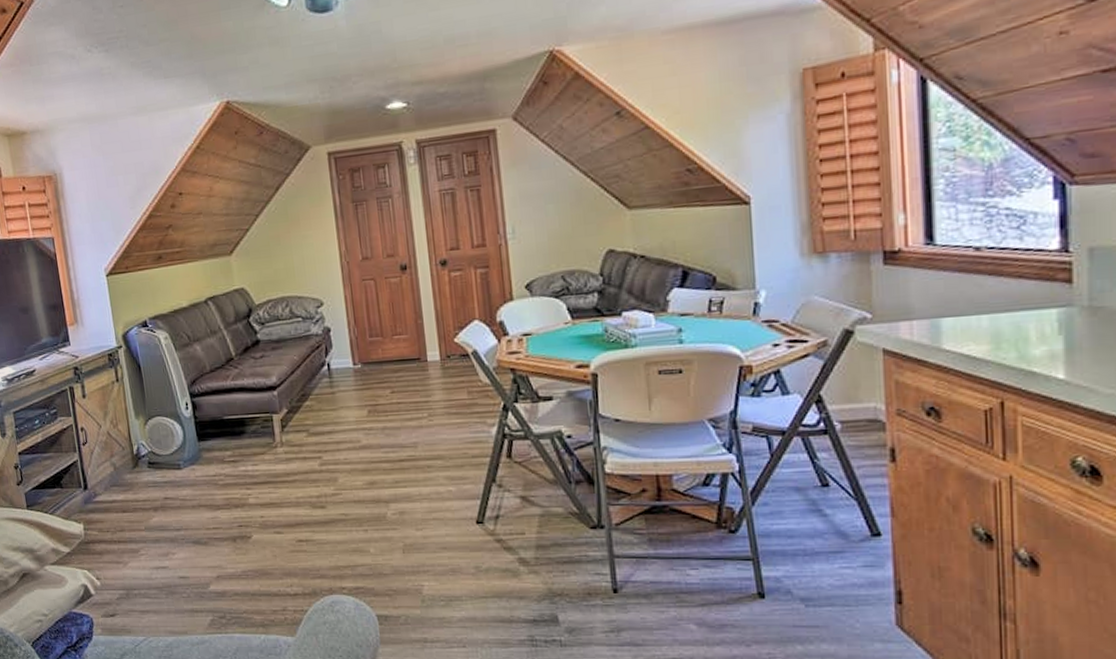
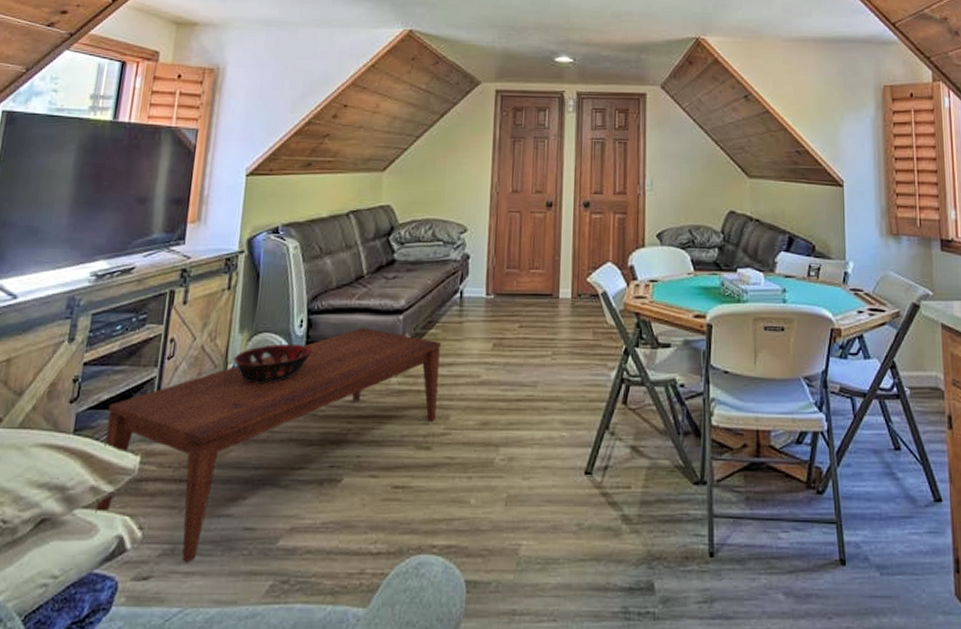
coffee table: none [47,405,325,603] -> present [95,328,442,562]
decorative bowl: none [137,424,202,460] -> present [234,343,313,383]

